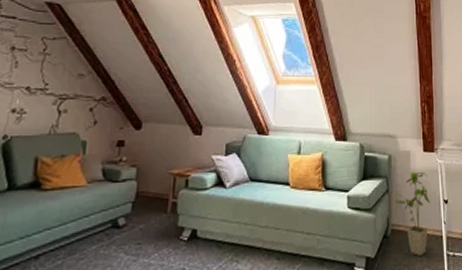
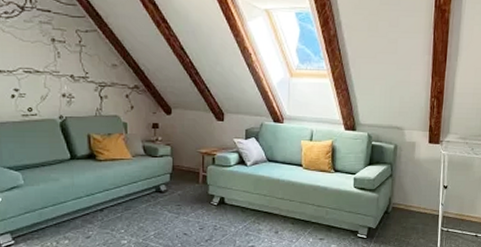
house plant: present [391,171,430,257] -> none [394,160,431,230]

